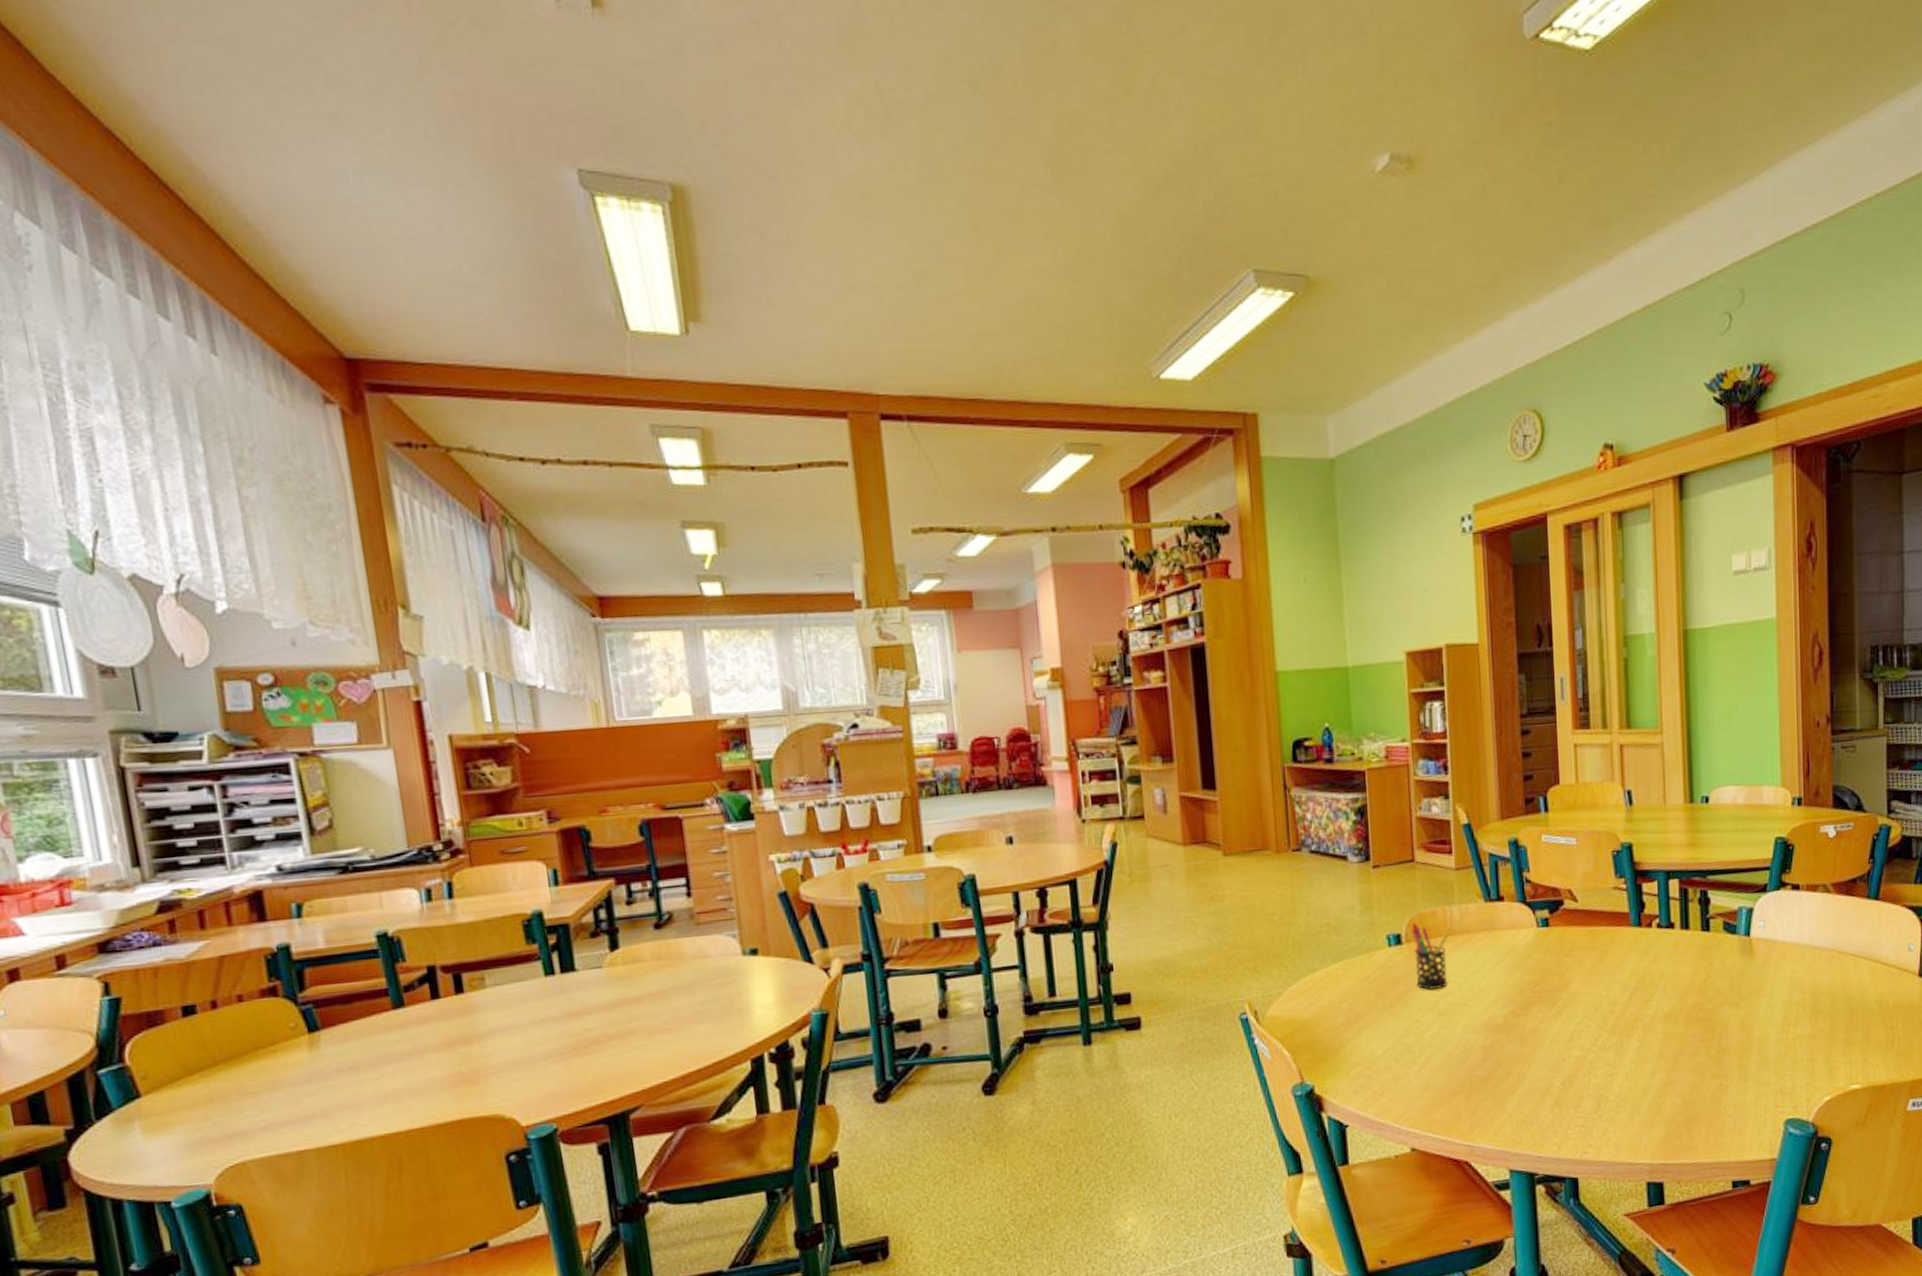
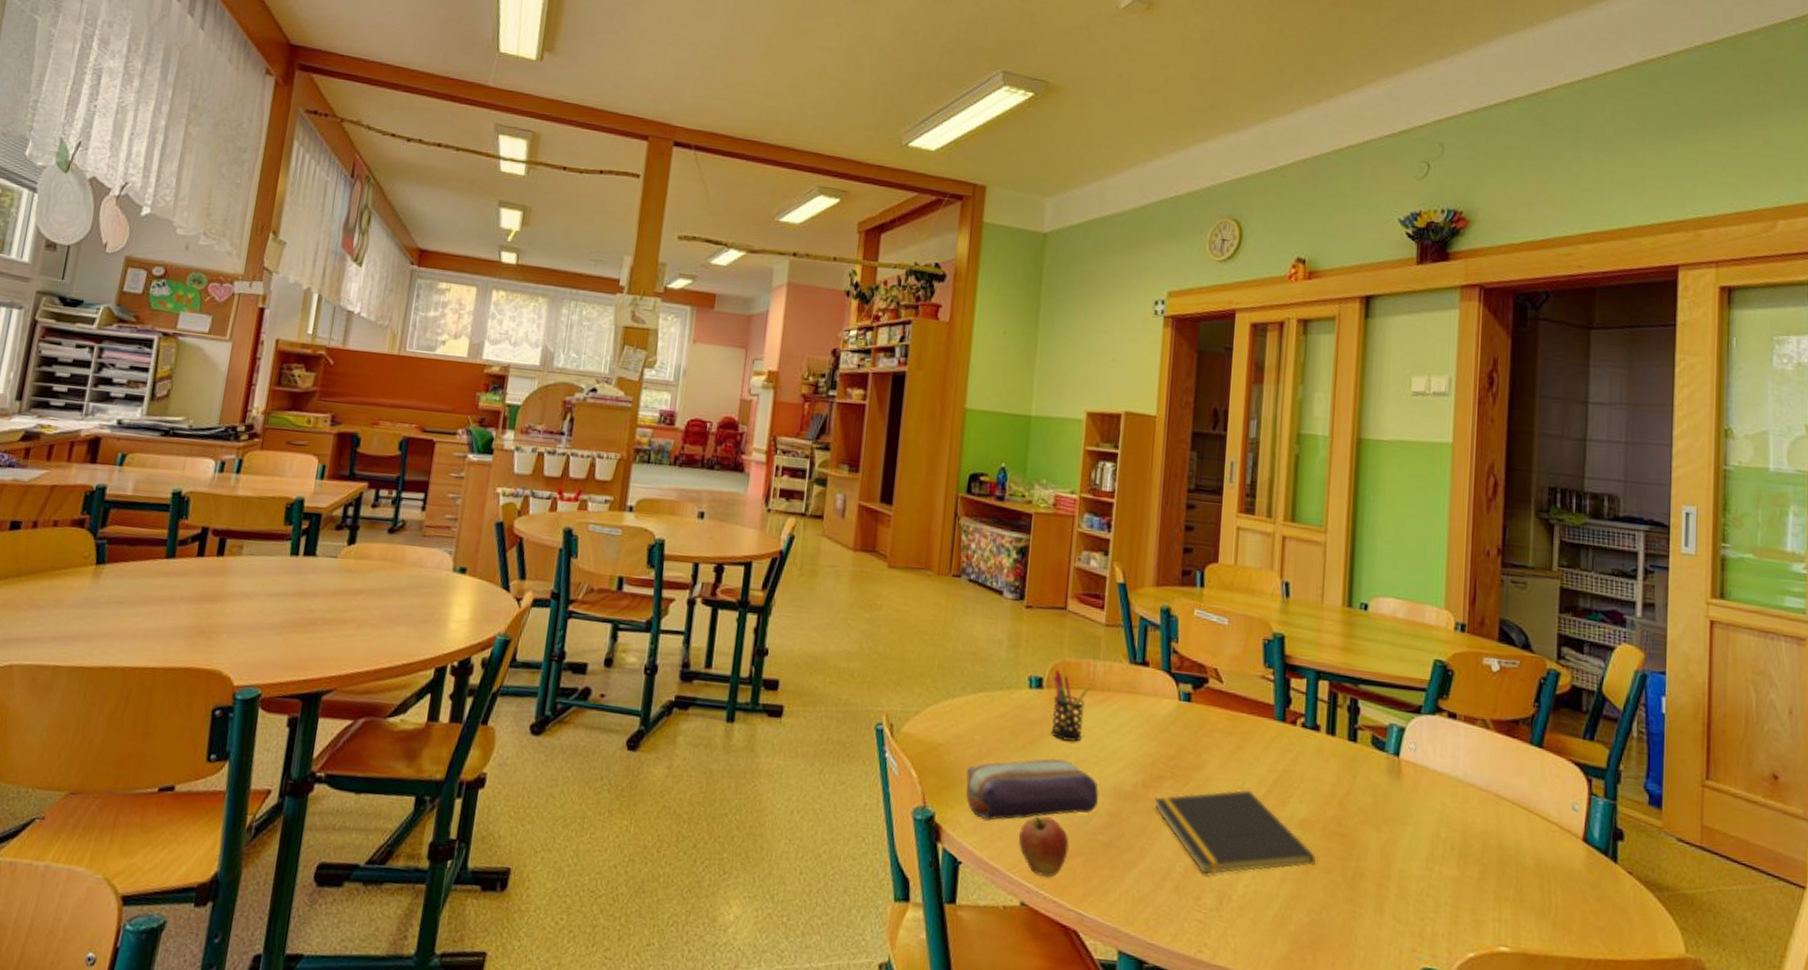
pencil case: none [1338,1007,1473,1081] -> present [966,758,1100,821]
fruit: none [1399,1064,1450,1121] -> present [1018,816,1069,878]
notepad: none [1526,997,1682,1084] -> present [1154,790,1315,875]

